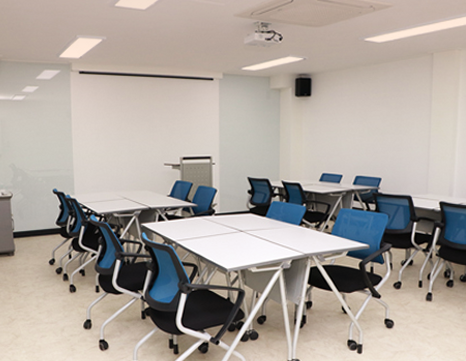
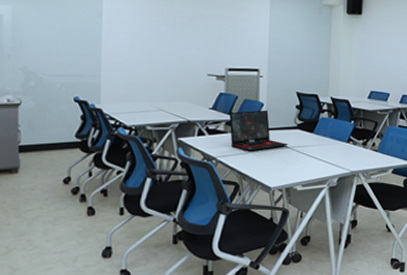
laptop: none [186,196,242,235] -> present [229,110,289,151]

